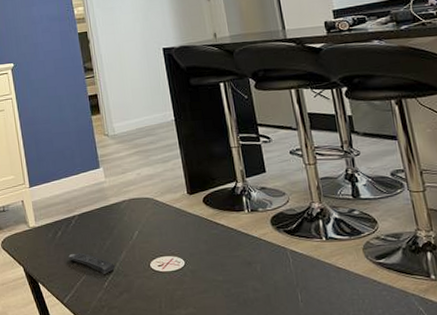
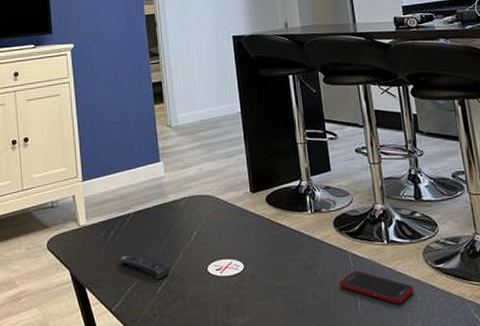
cell phone: none [278,266,355,297] -> present [338,270,414,304]

